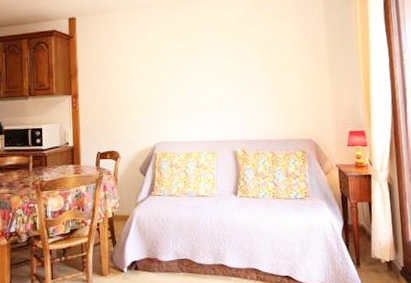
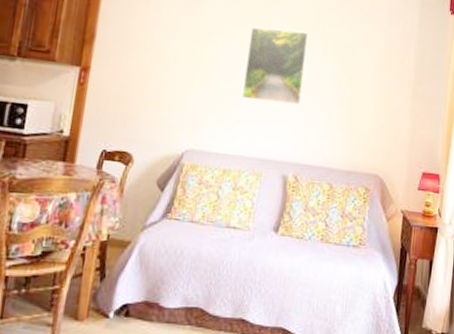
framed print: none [188,36,238,97] -> present [241,26,309,105]

